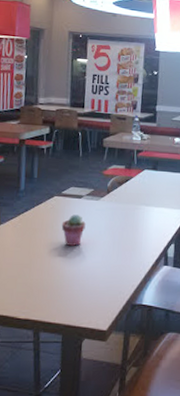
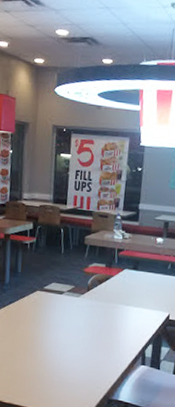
potted succulent: present [61,215,86,246] -> none [43,309,66,340]

